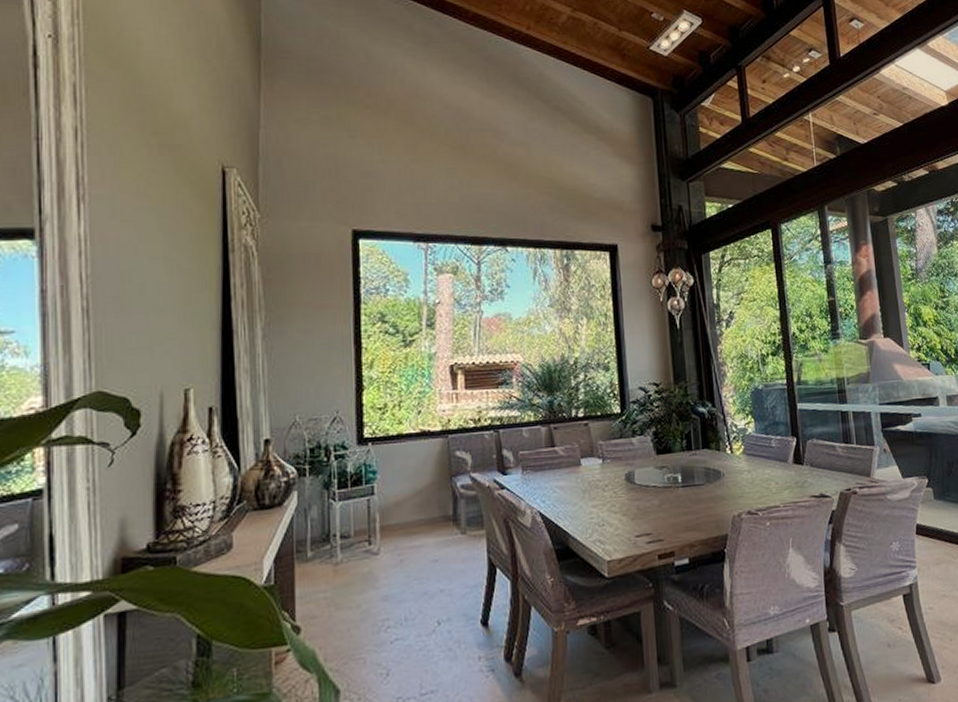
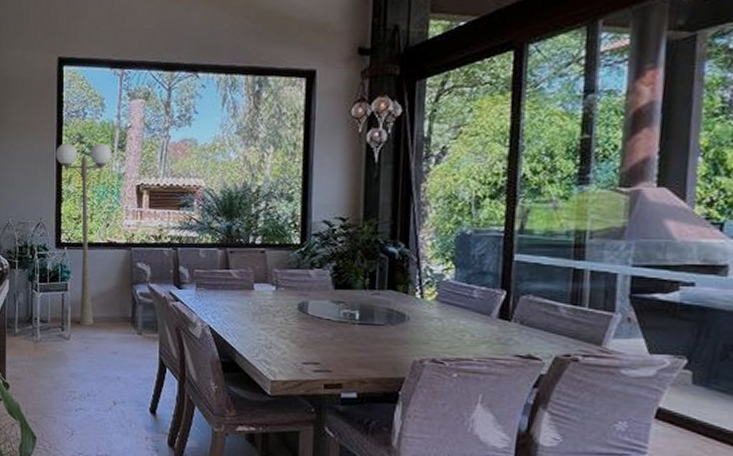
floor lamp: none [353,322,420,534] -> present [56,143,112,326]

